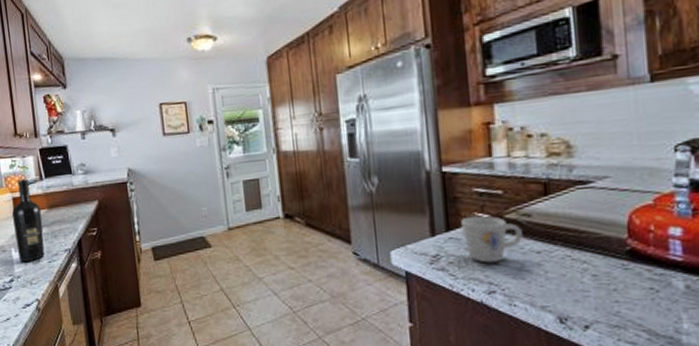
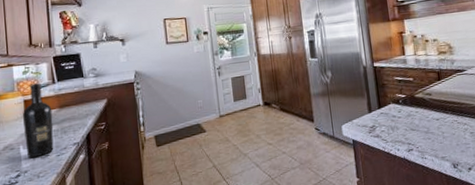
mug: present [461,215,523,263] -> none [388,96,427,130]

